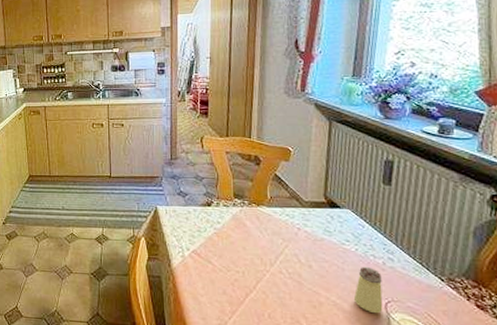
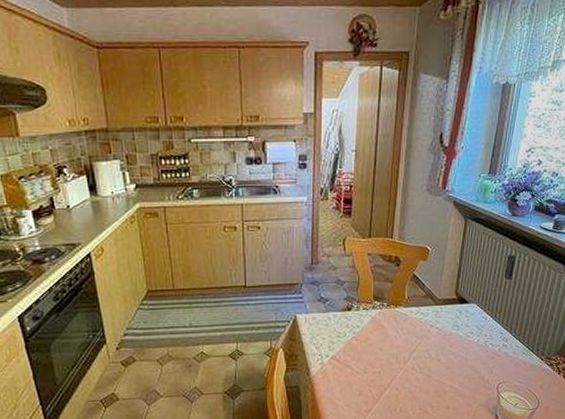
saltshaker: present [353,266,383,314] -> none [472,354,497,395]

